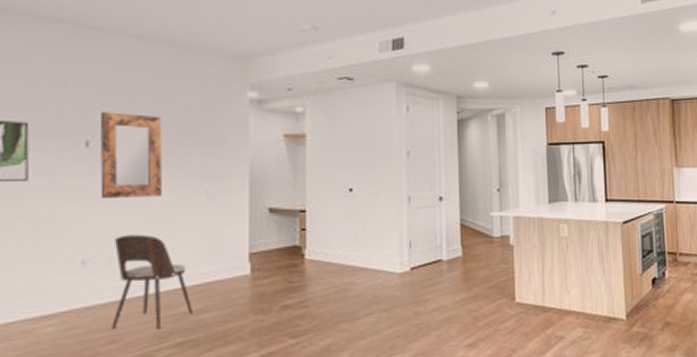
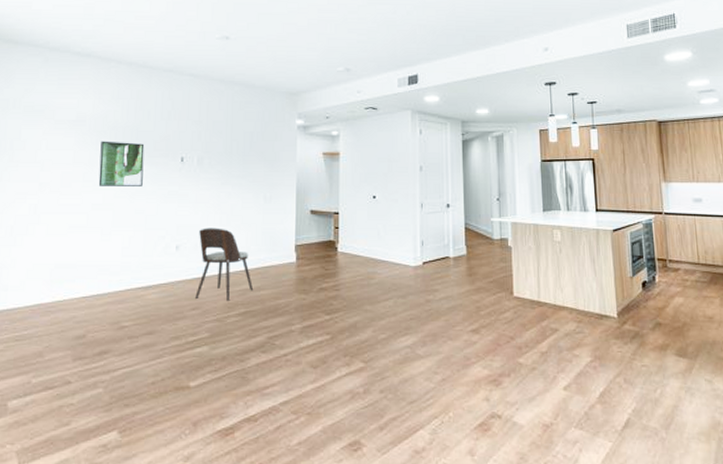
home mirror: present [100,112,162,200] -> none [190,136,234,201]

